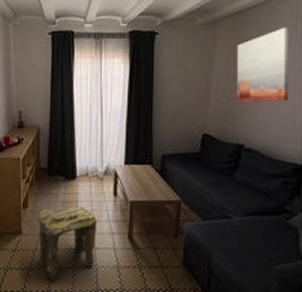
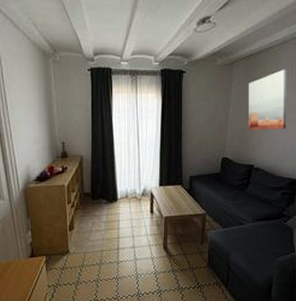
stool: present [38,206,97,282] -> none [83,225,136,292]

